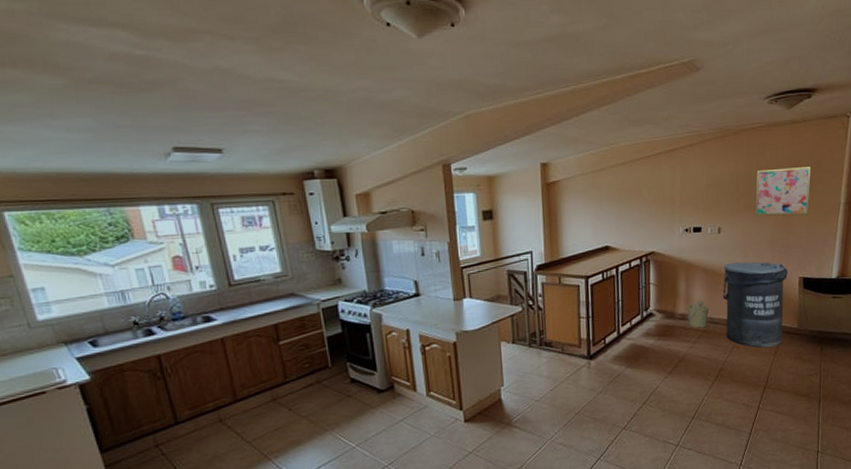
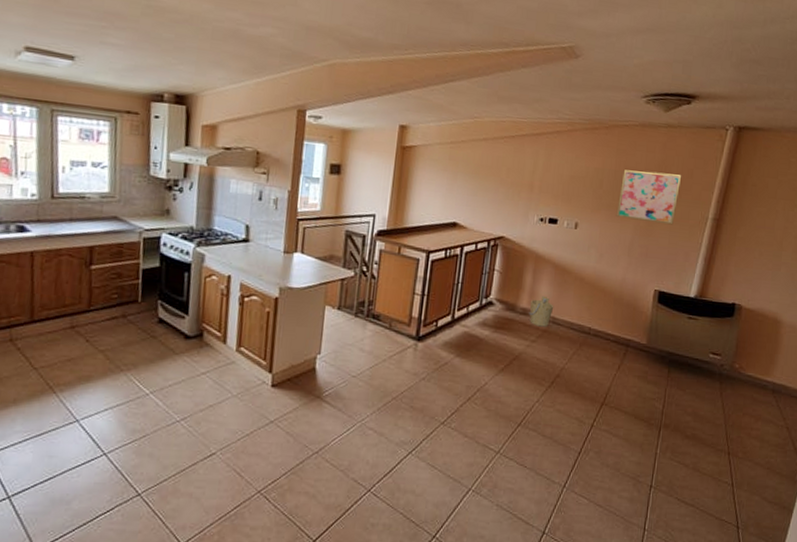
trash can: present [723,261,788,348] -> none [568,262,643,361]

